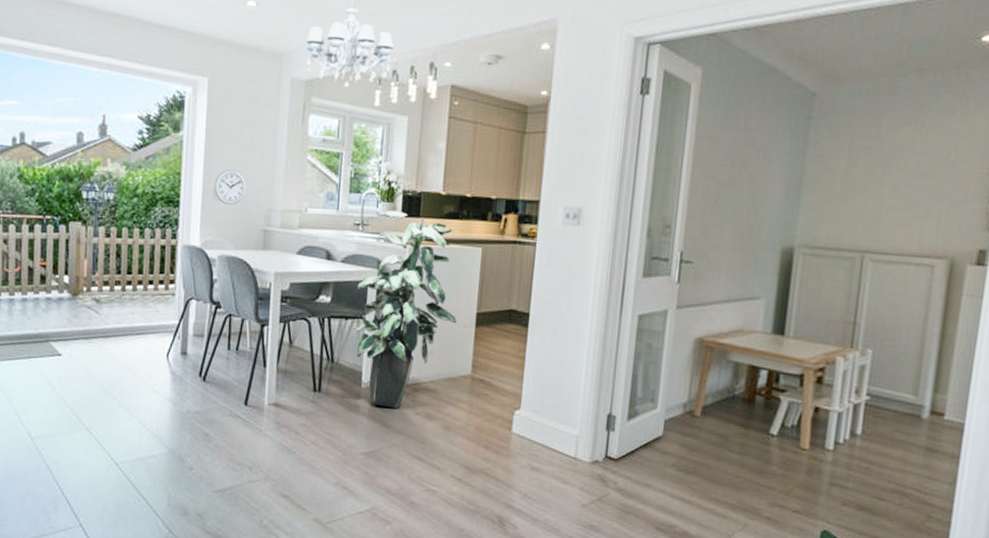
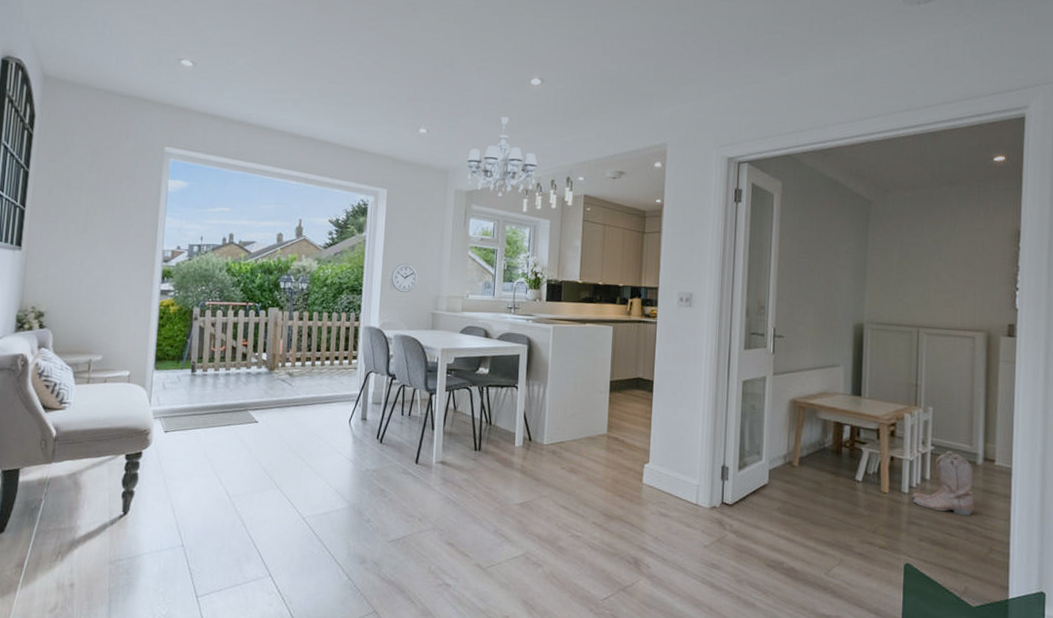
indoor plant: present [352,210,456,409] -> none [507,296,593,465]
boots: none [837,401,916,478] -> present [912,450,974,516]

